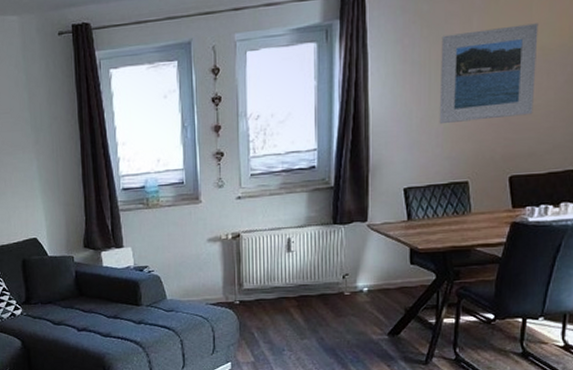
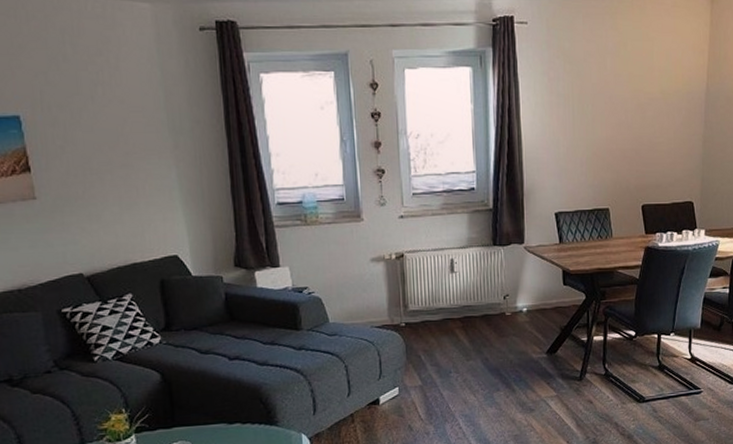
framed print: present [439,23,539,125] -> none [581,69,659,155]

